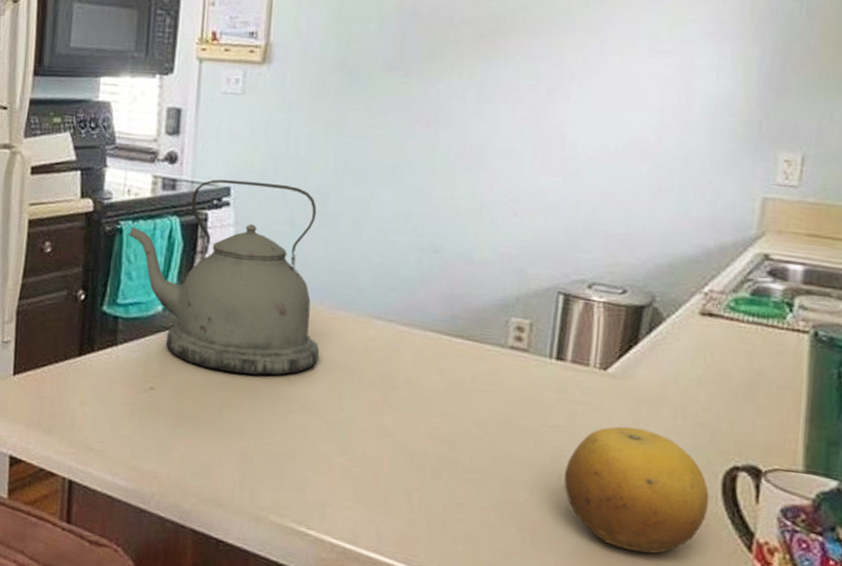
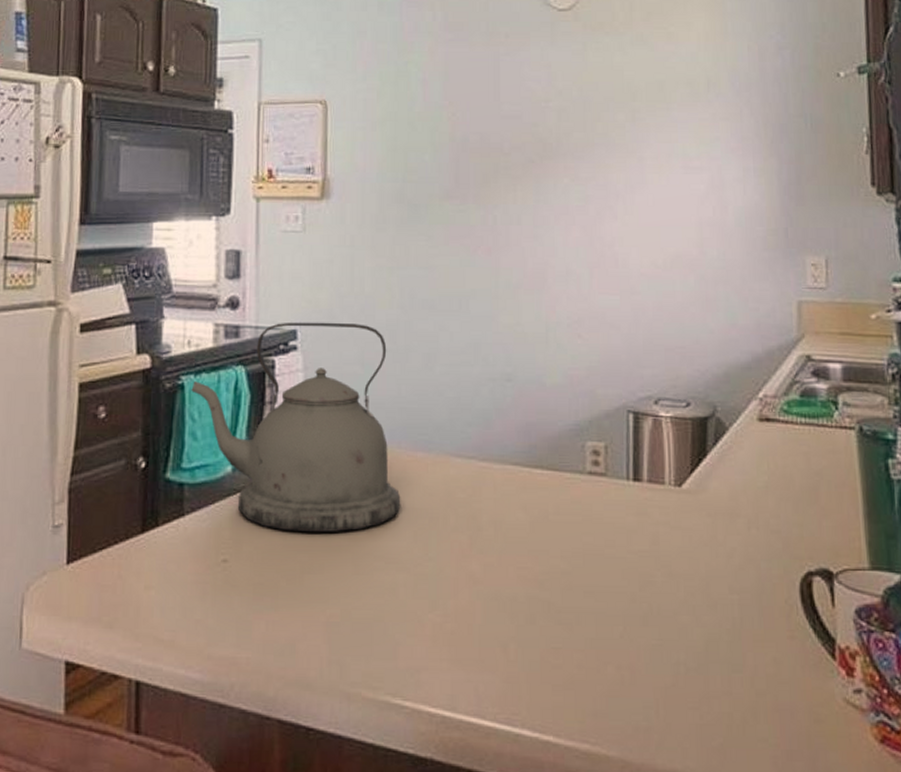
fruit: present [564,426,710,554] -> none [654,544,791,676]

